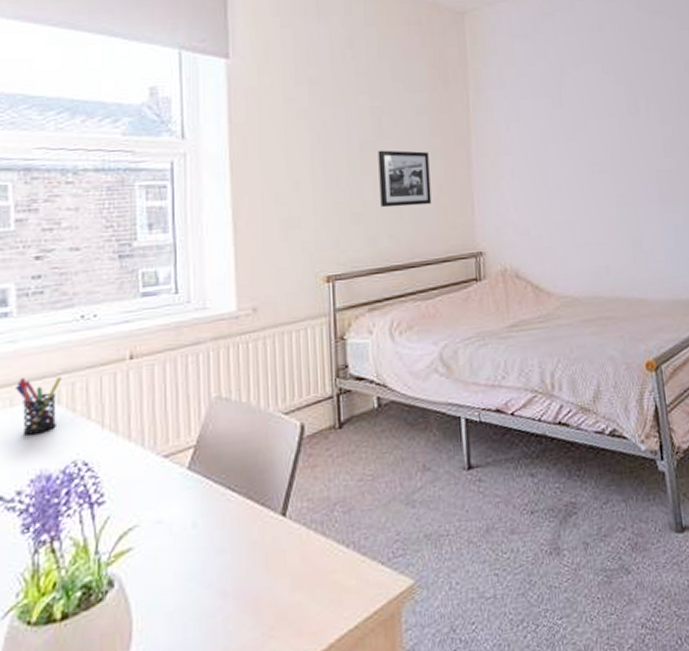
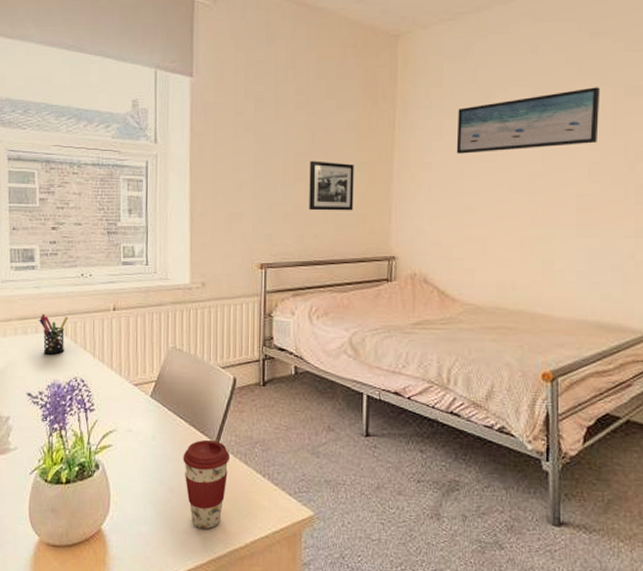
coffee cup: none [237,512,303,639] -> present [183,439,231,529]
wall art: none [533,63,668,135] -> present [456,87,600,154]

